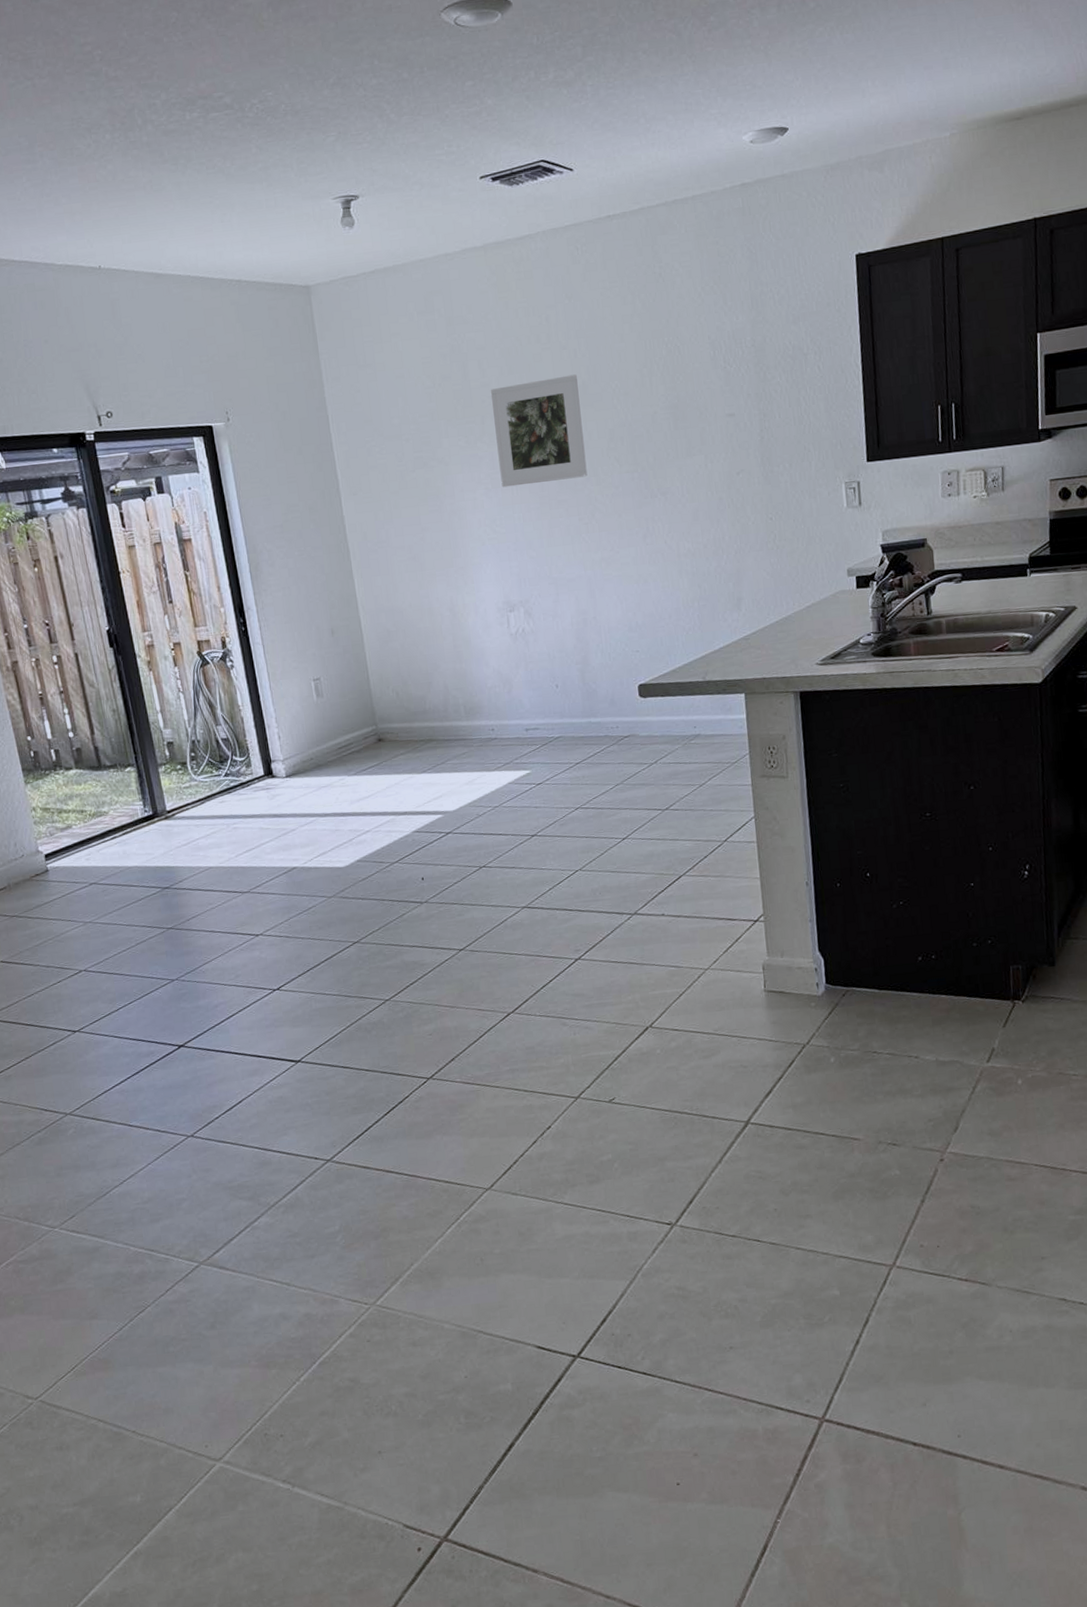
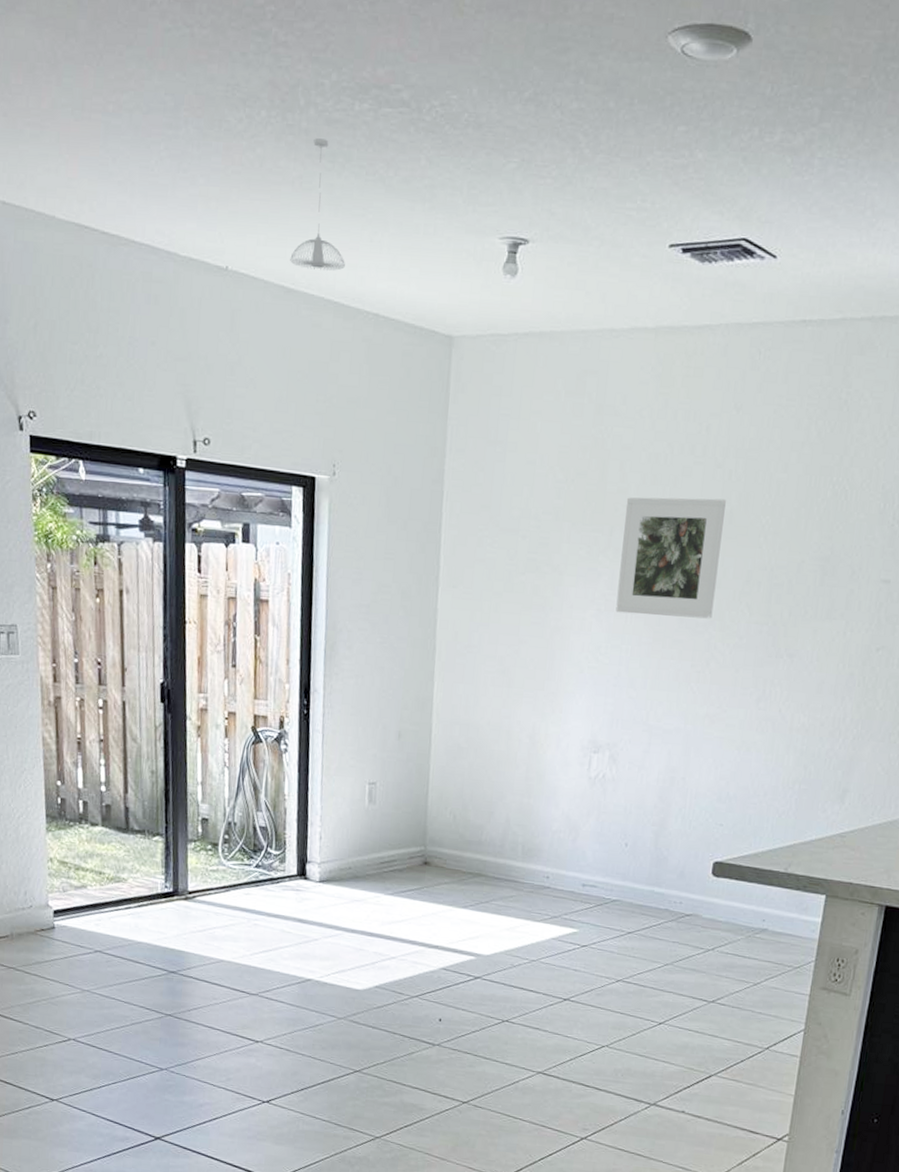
pendant light: none [154,147,203,255] -> present [290,138,345,271]

